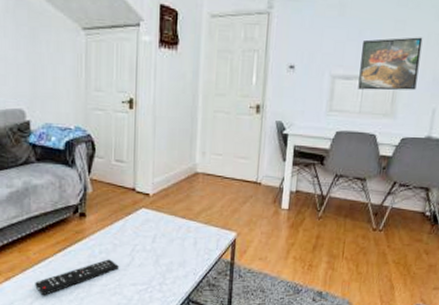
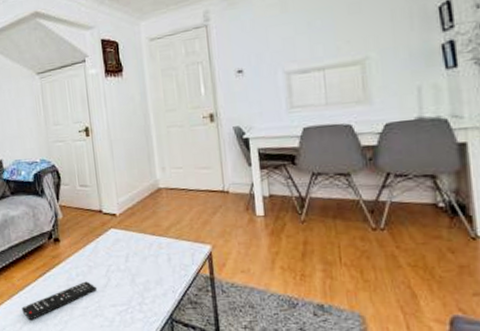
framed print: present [358,37,423,90] -> none [315,15,390,81]

